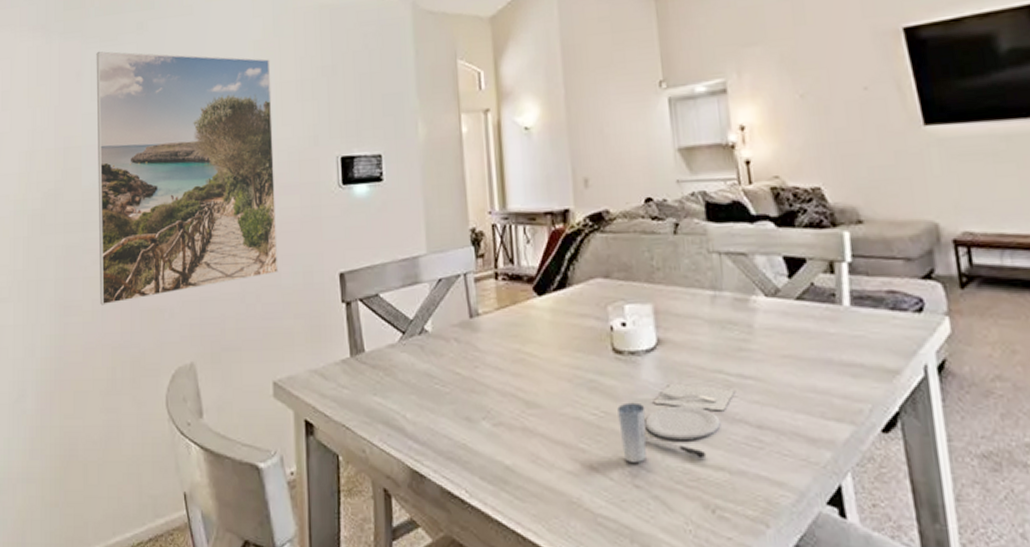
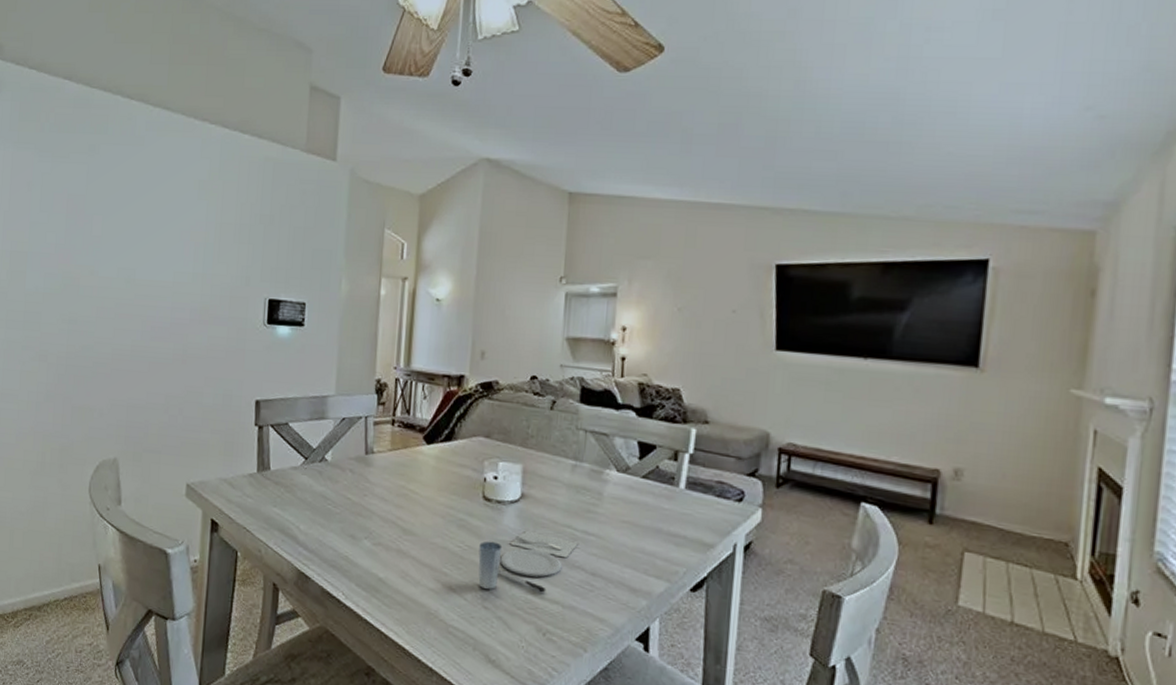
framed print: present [96,51,279,305] -> none [35,166,213,398]

